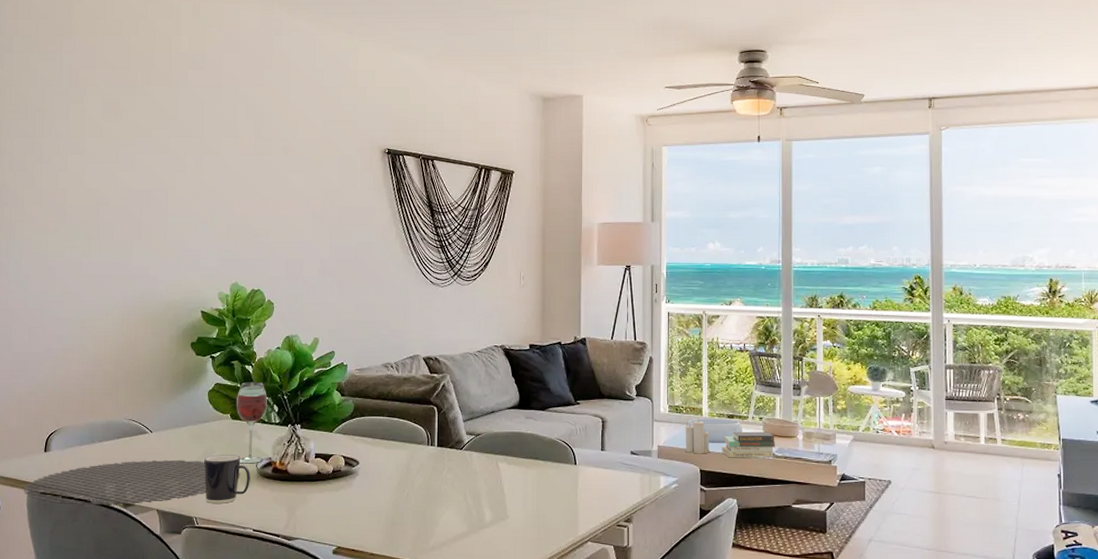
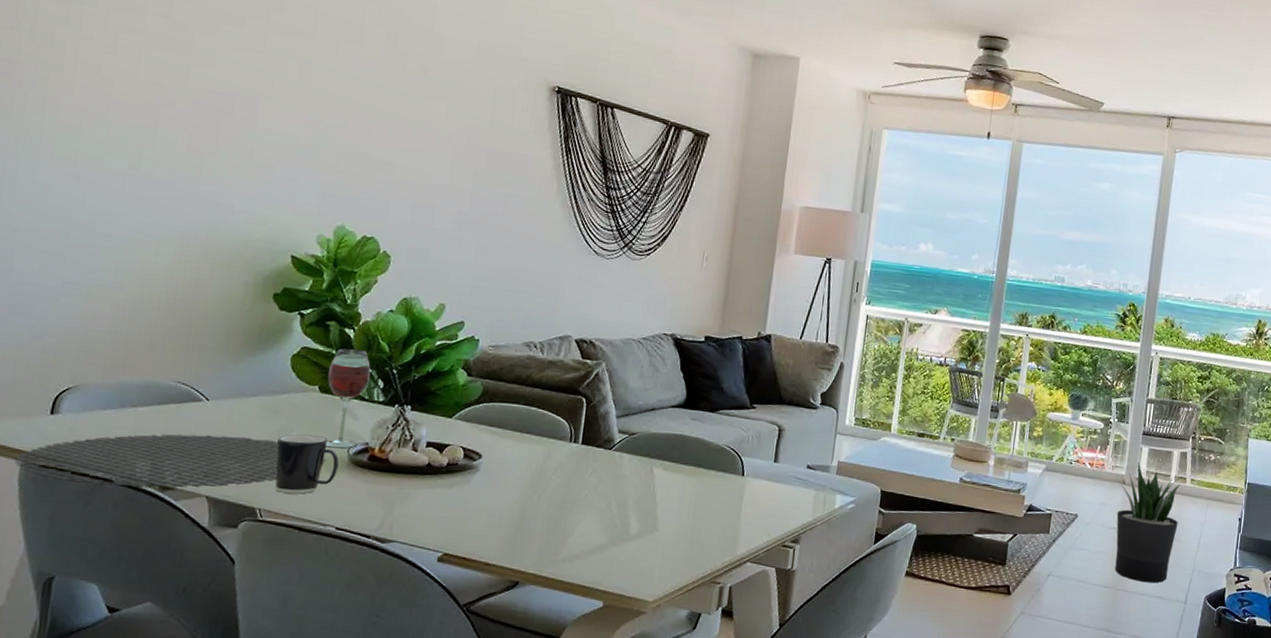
candle: present [685,418,711,454] -> none [867,434,896,474]
bowl: present [686,418,742,443] -> none [871,434,932,463]
books: present [721,431,775,458] -> none [906,451,965,482]
planter: none [930,426,995,543] -> present [1115,462,1181,583]

